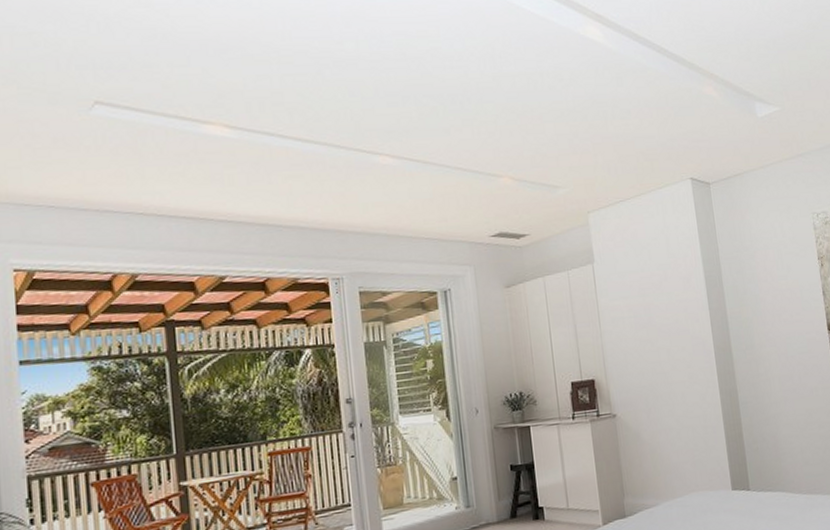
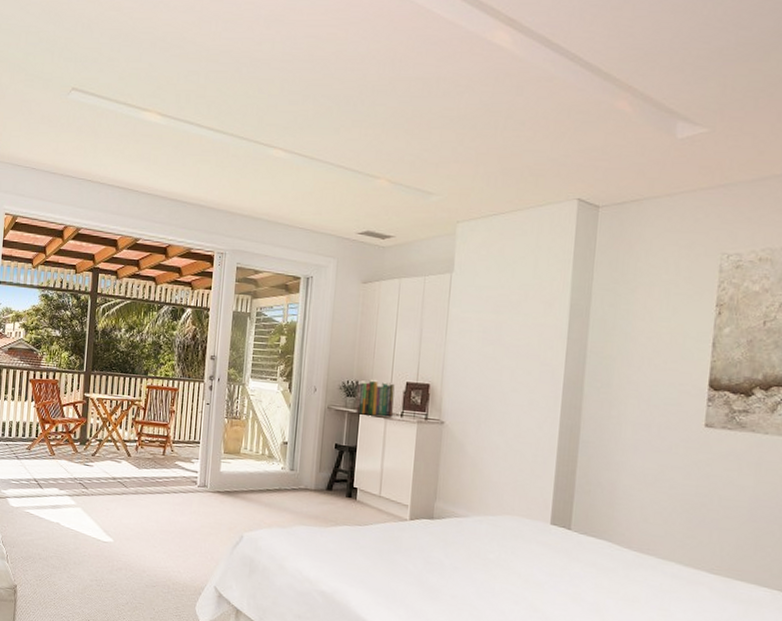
books: none [521,386,564,427] -> present [356,379,395,416]

